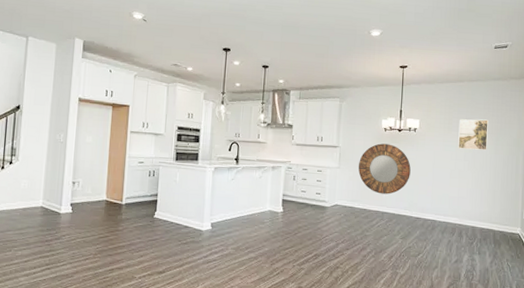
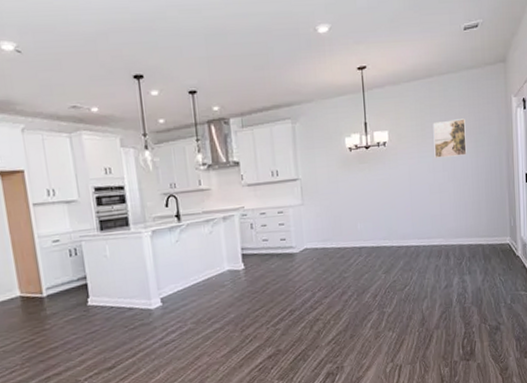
home mirror: present [358,143,411,195] -> none [325,166,386,227]

